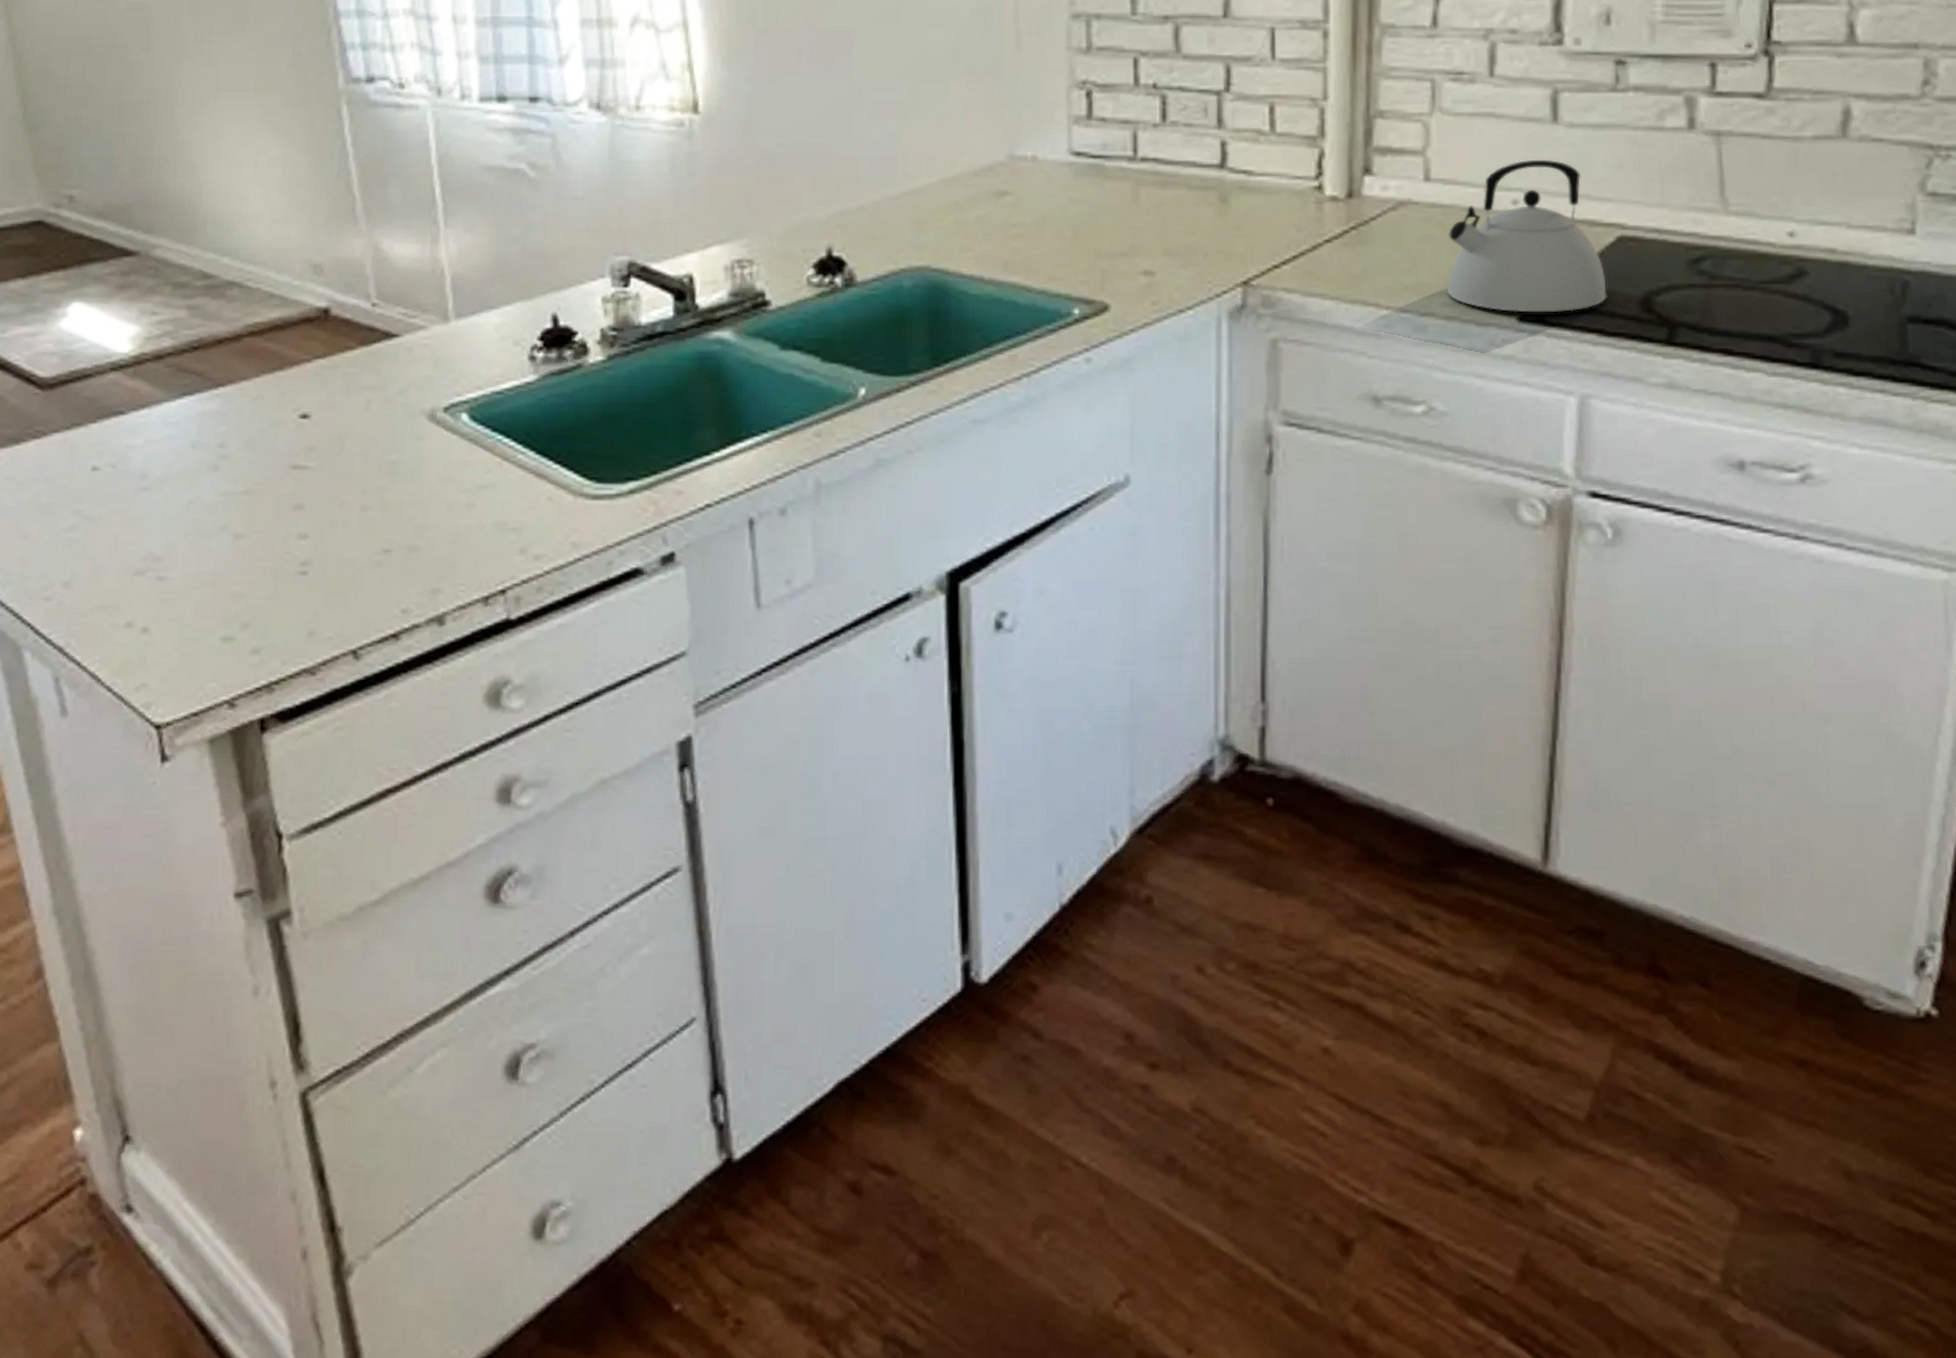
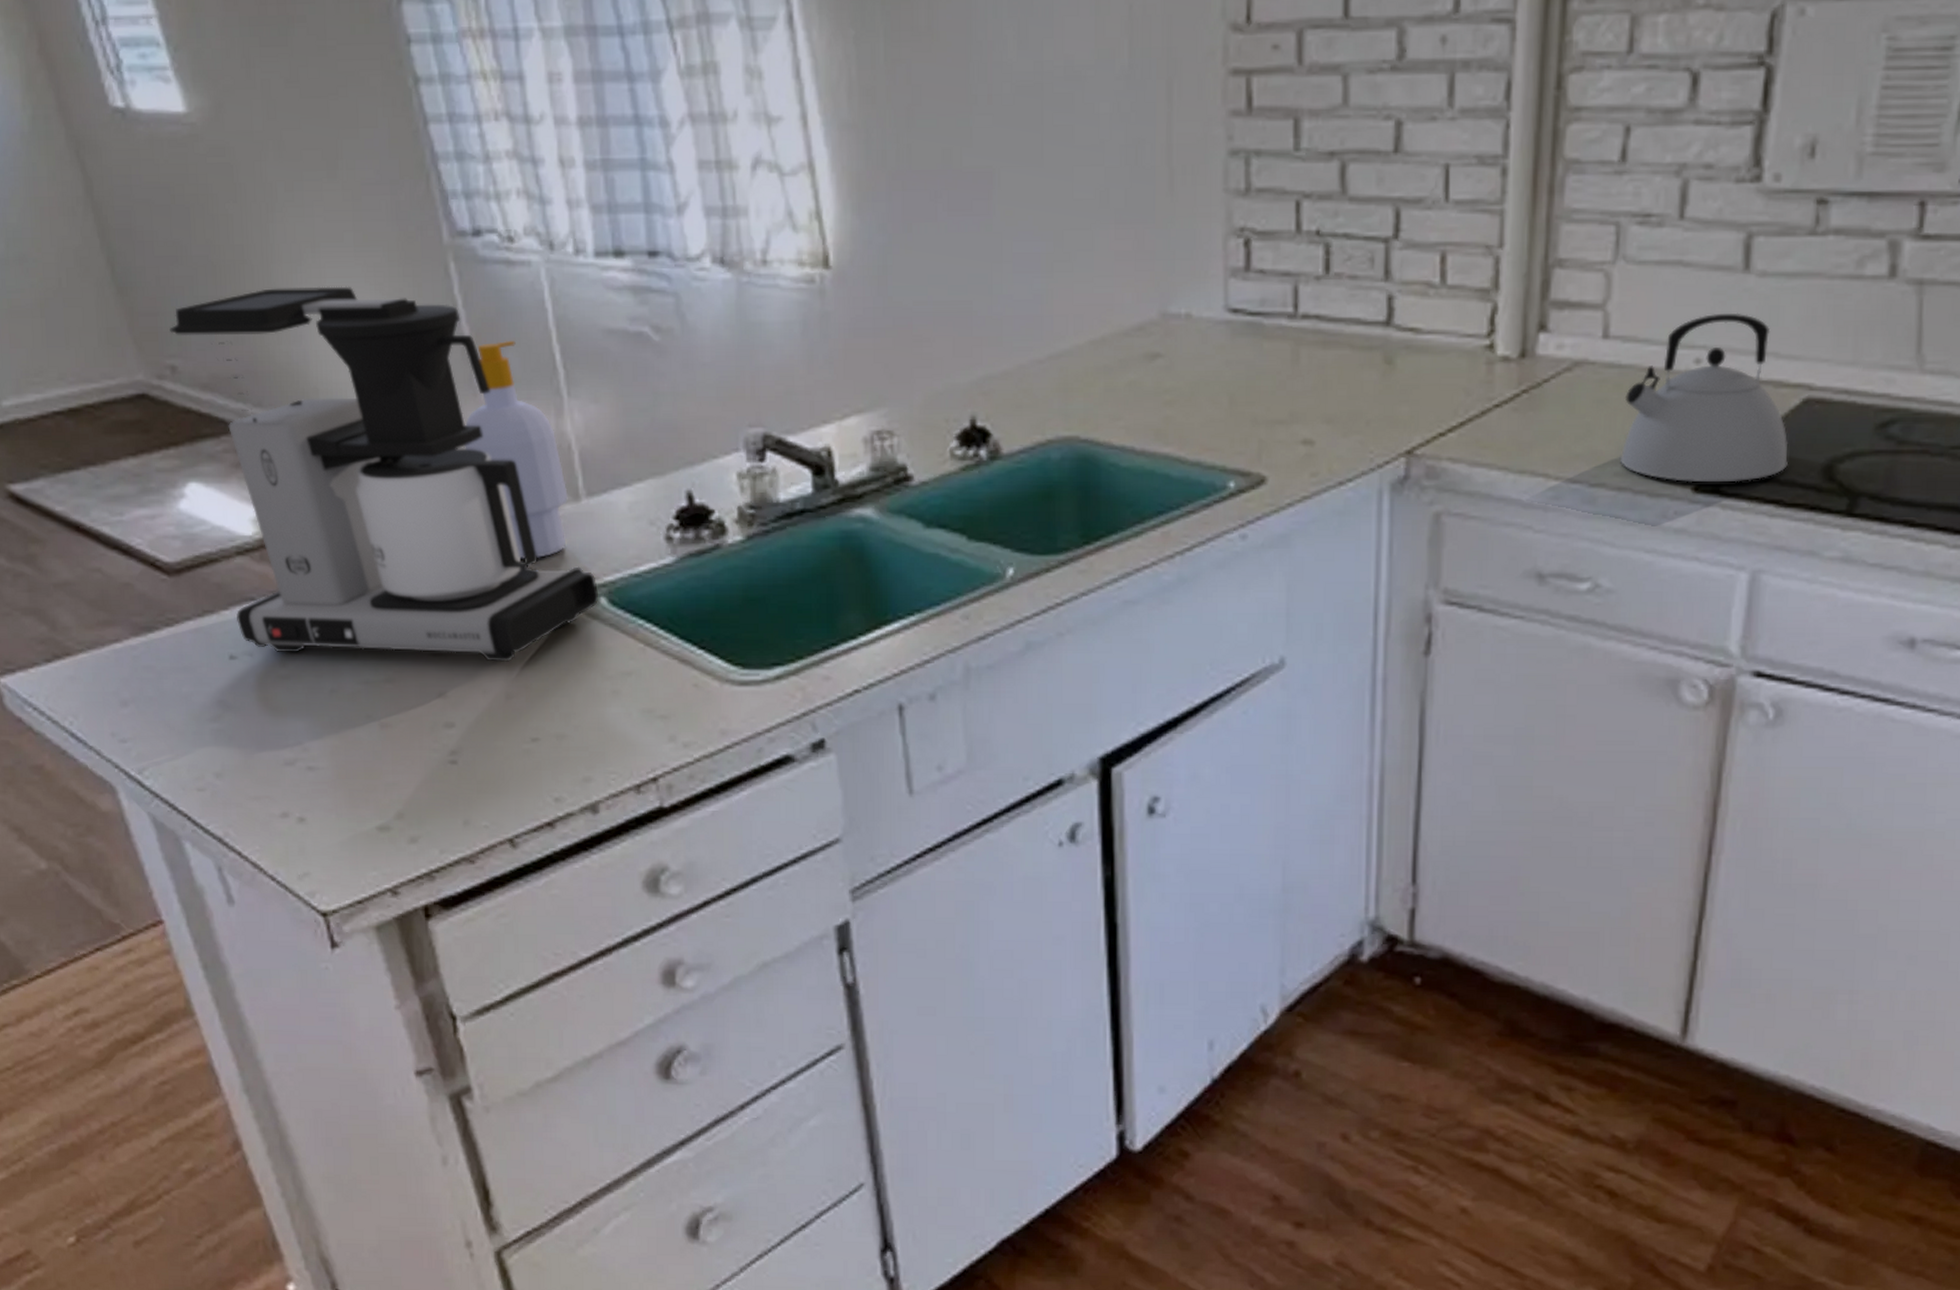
coffee maker: none [72,126,461,475] -> present [170,286,599,662]
soap bottle: none [341,175,438,376] -> present [463,340,568,559]

